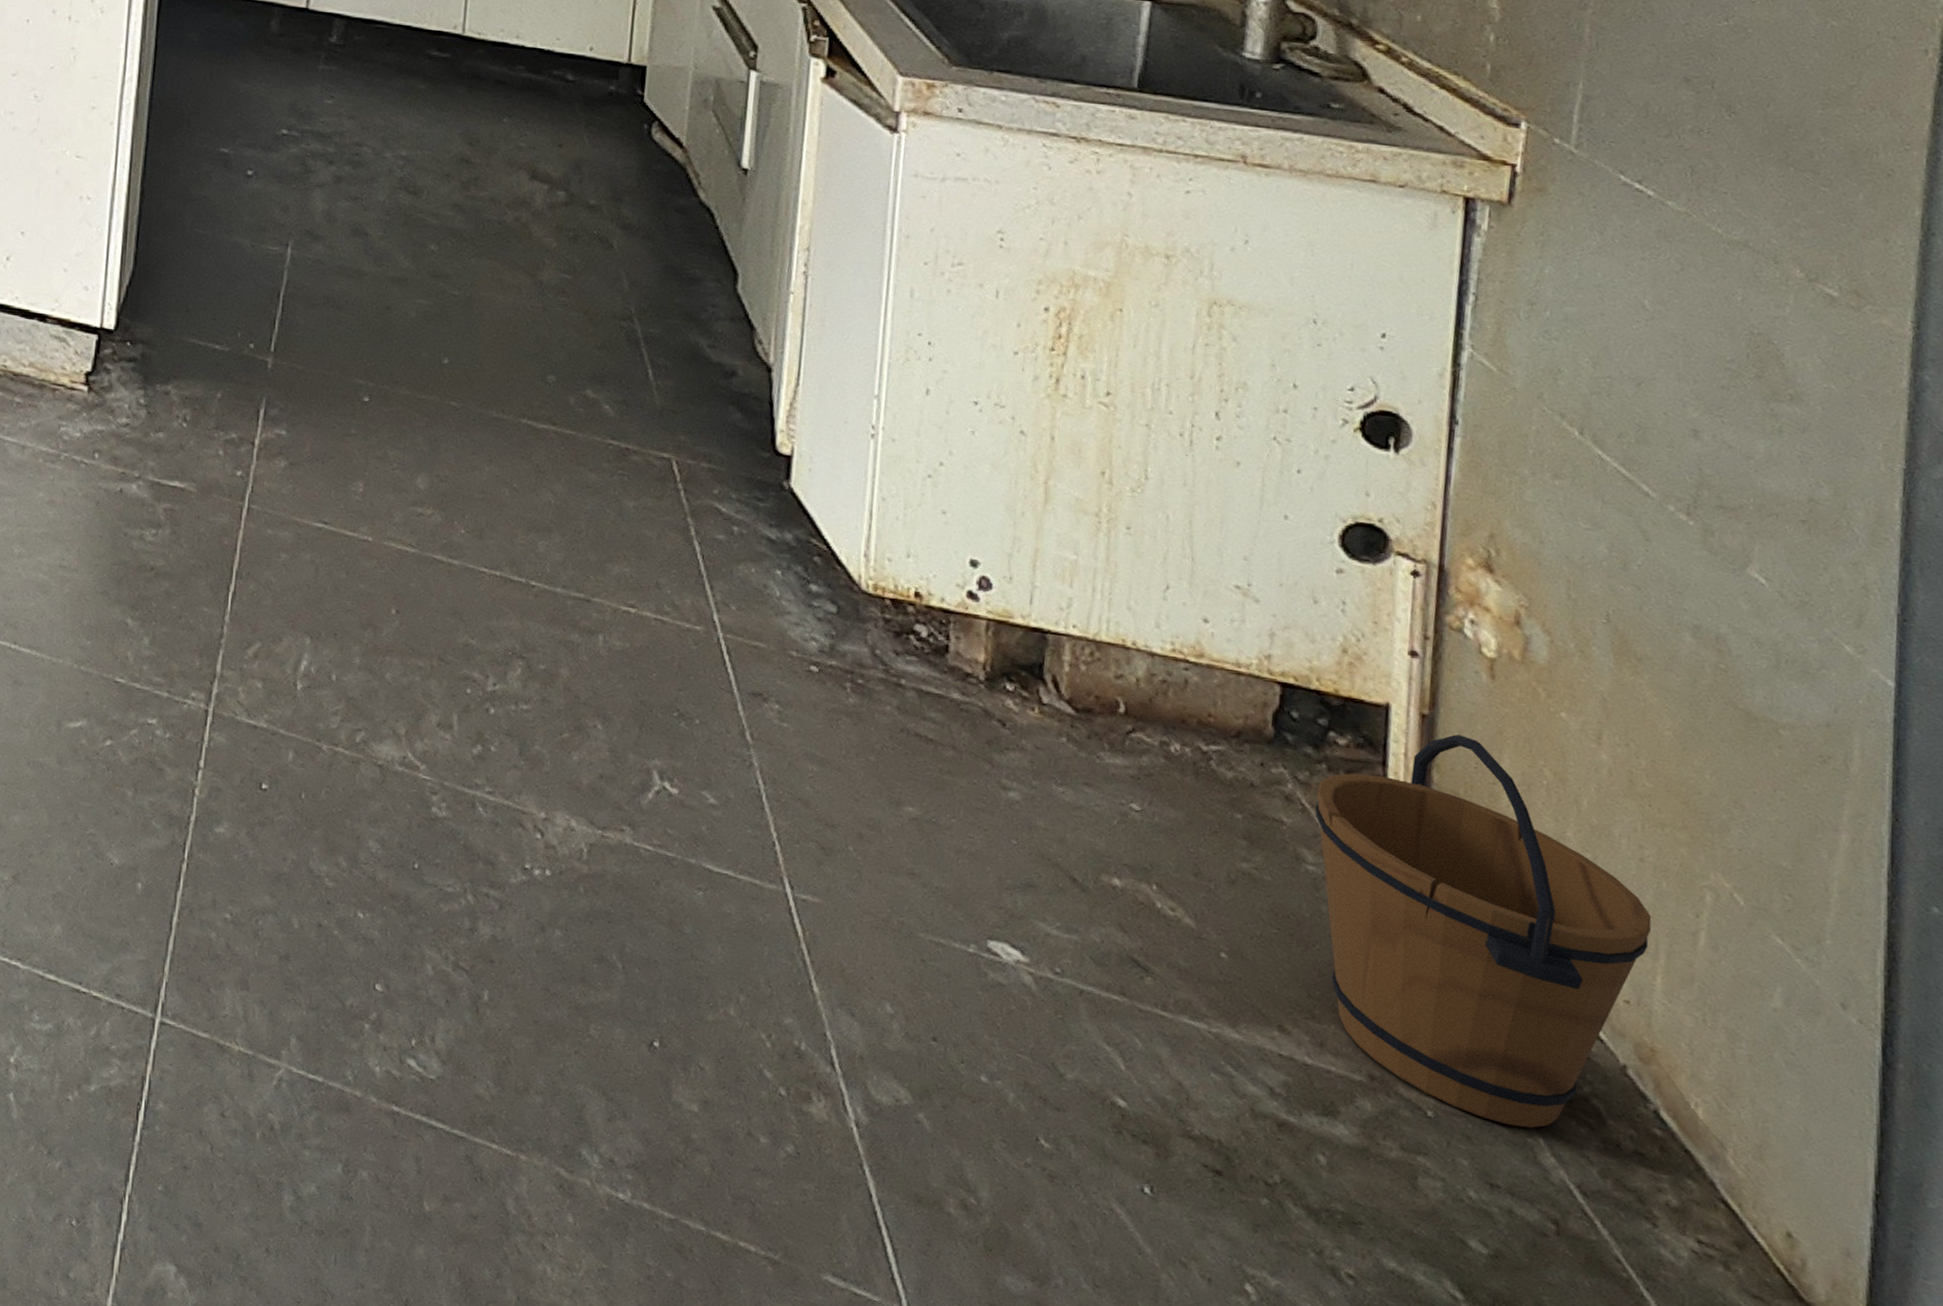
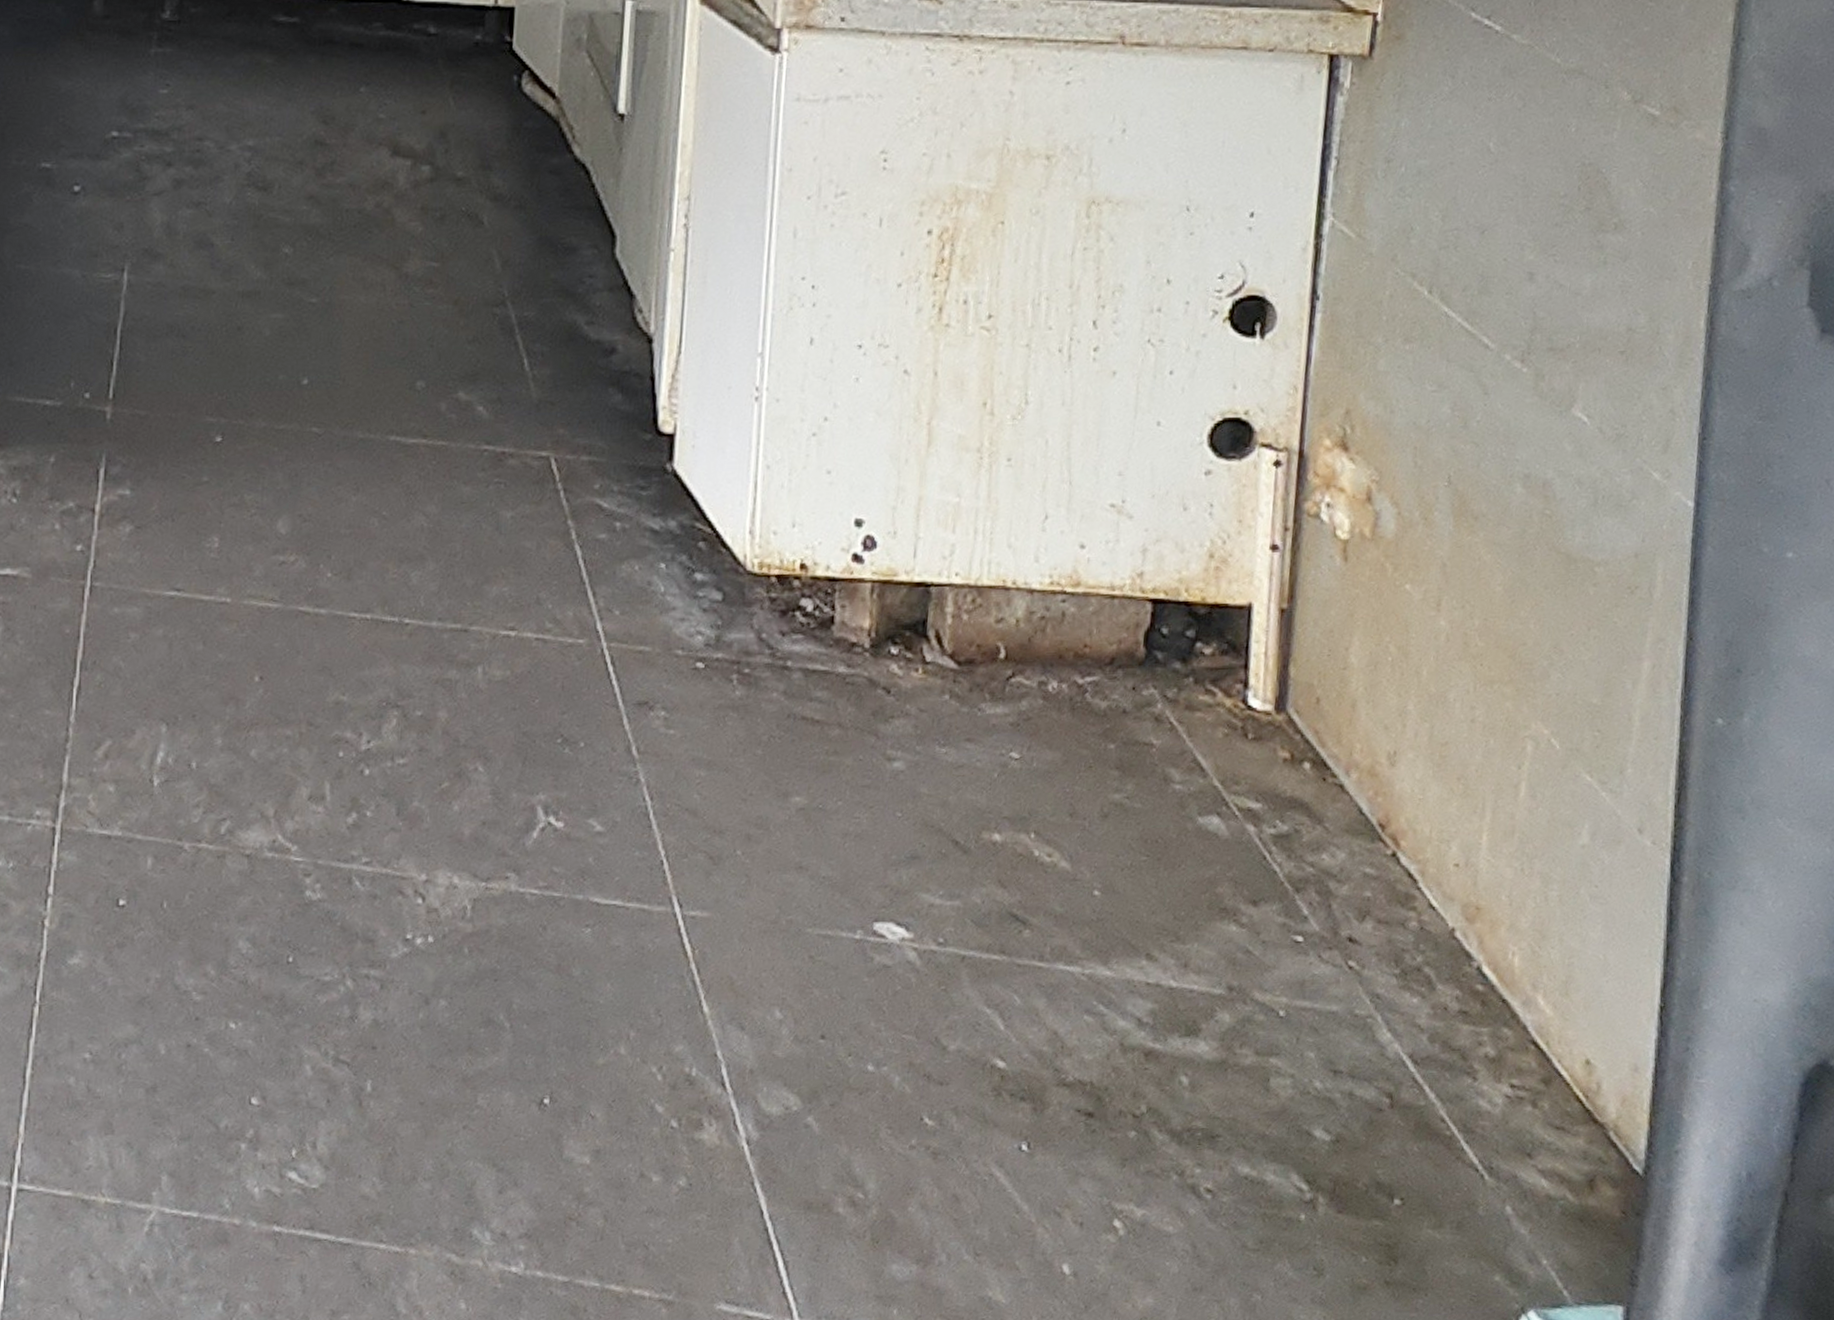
bucket: present [1314,734,1652,1128] -> none [1182,624,1480,1010]

